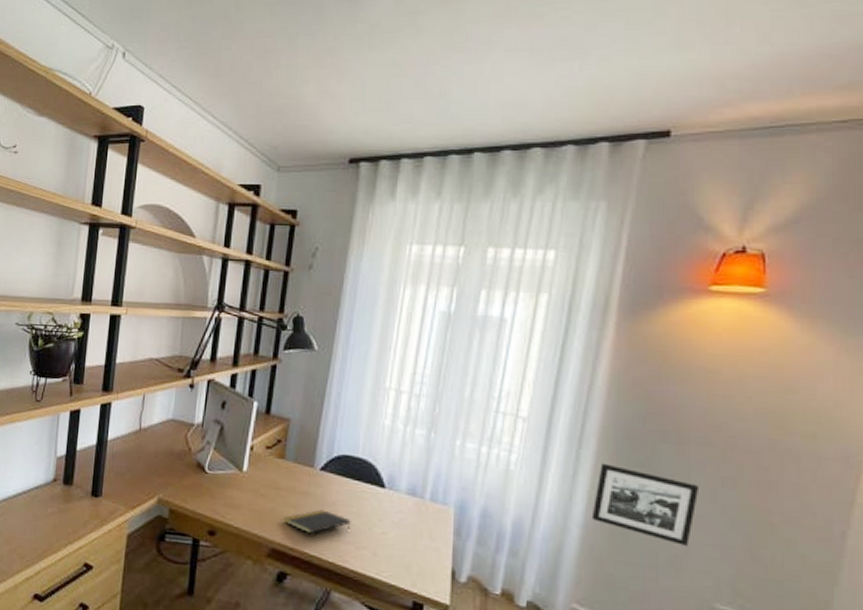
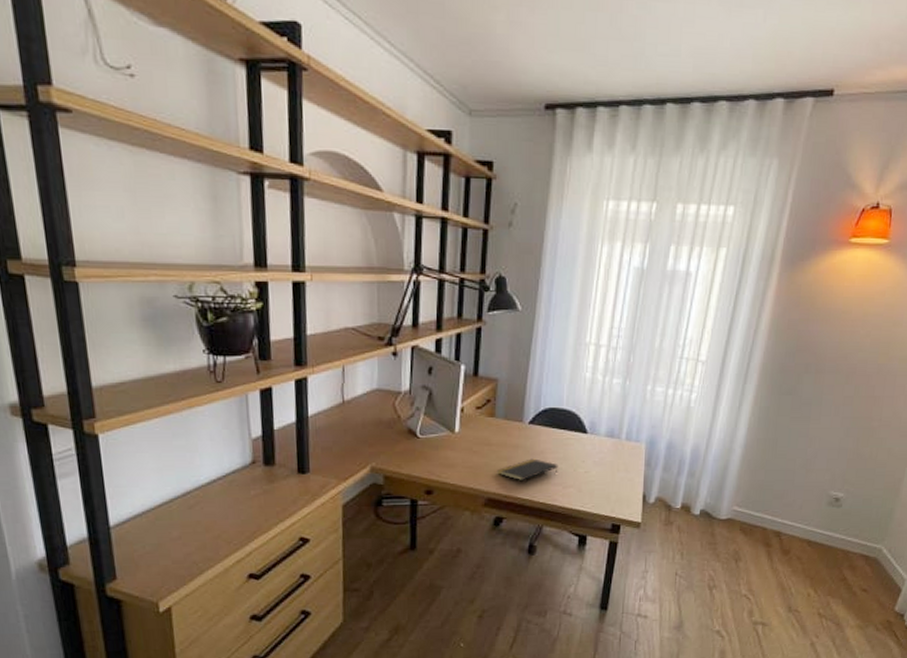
picture frame: present [591,463,700,546] -> none [750,394,828,452]

